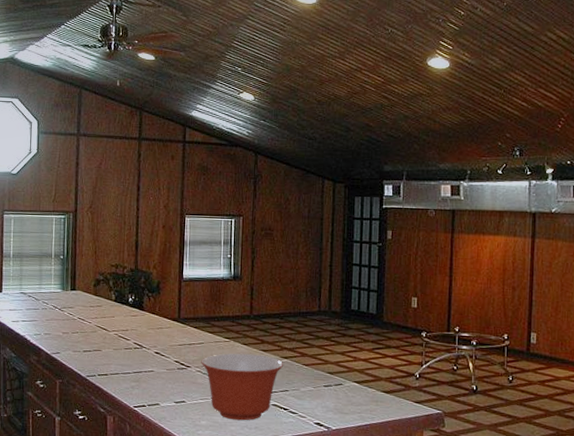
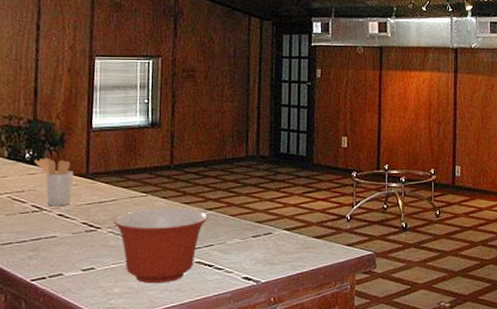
utensil holder: none [135,302,168,345] -> present [34,158,73,207]

